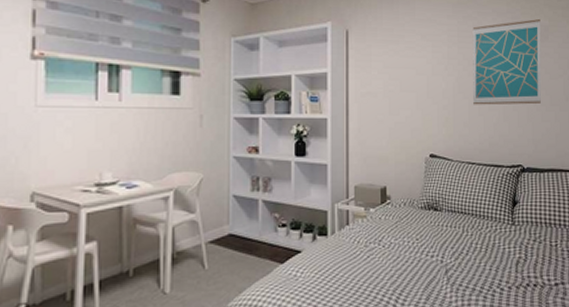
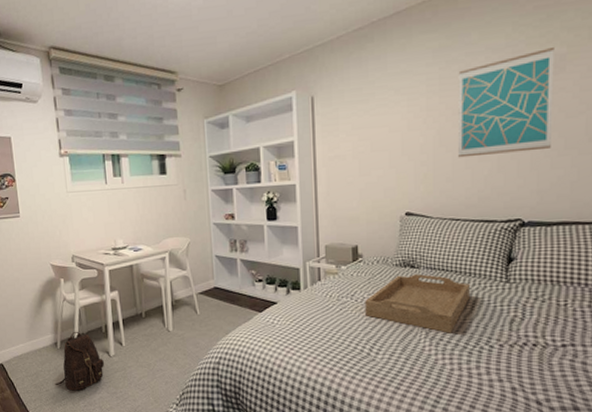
serving tray: none [392,217,484,278] -> present [365,274,470,333]

